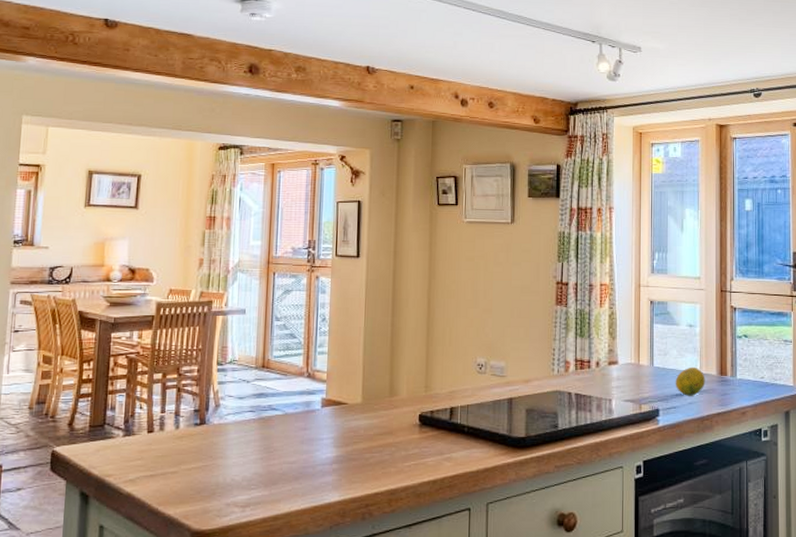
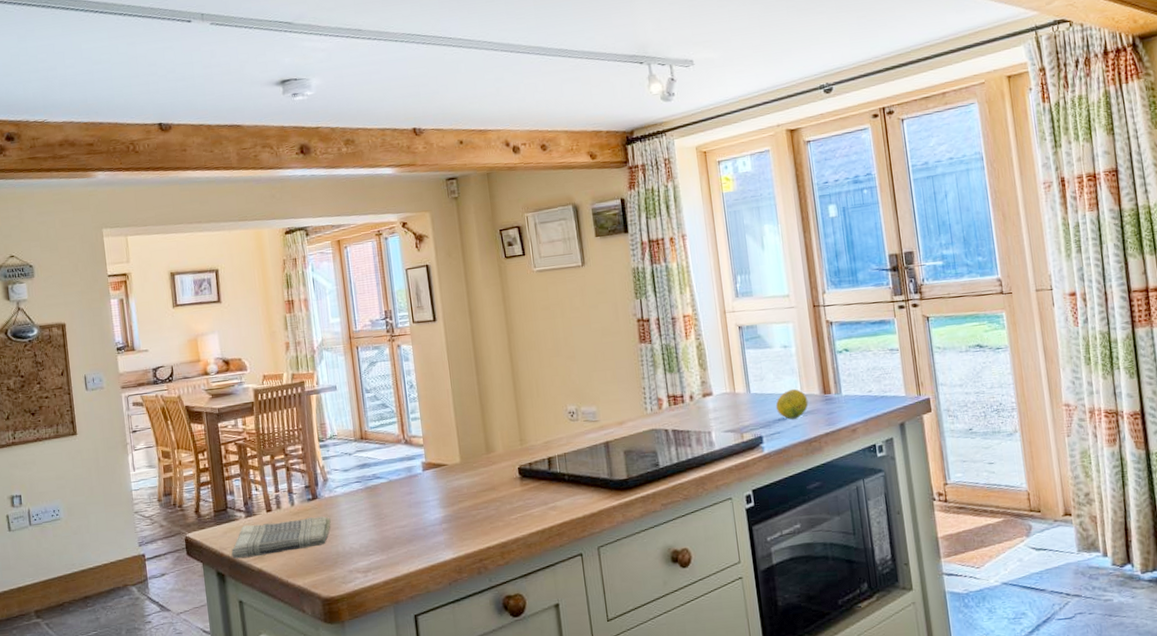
dish towel: none [101,443,216,480] -> present [231,516,331,559]

